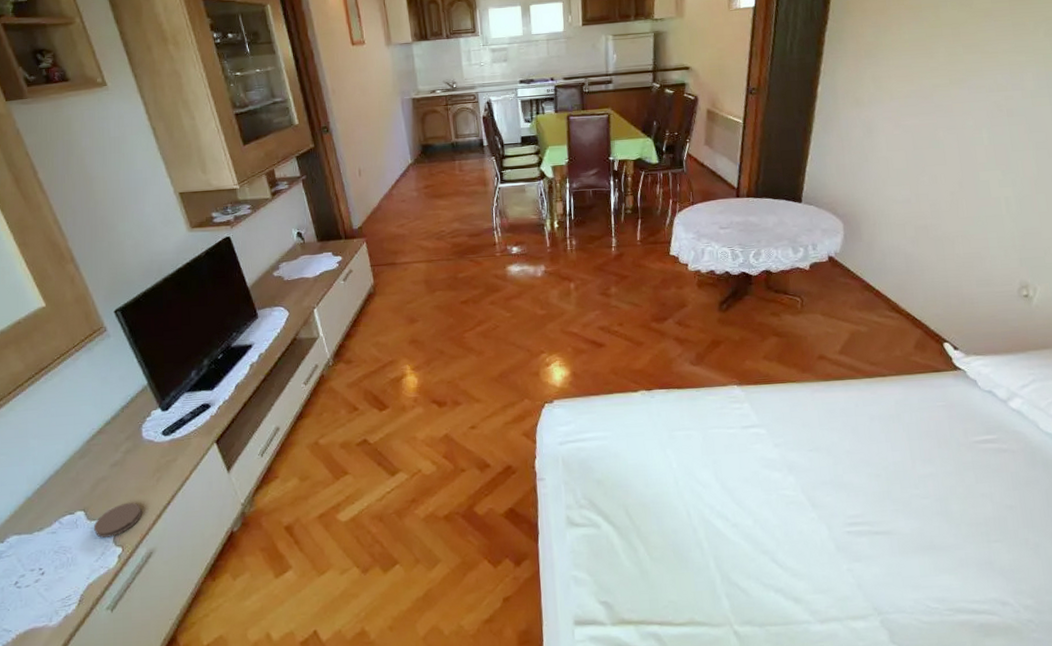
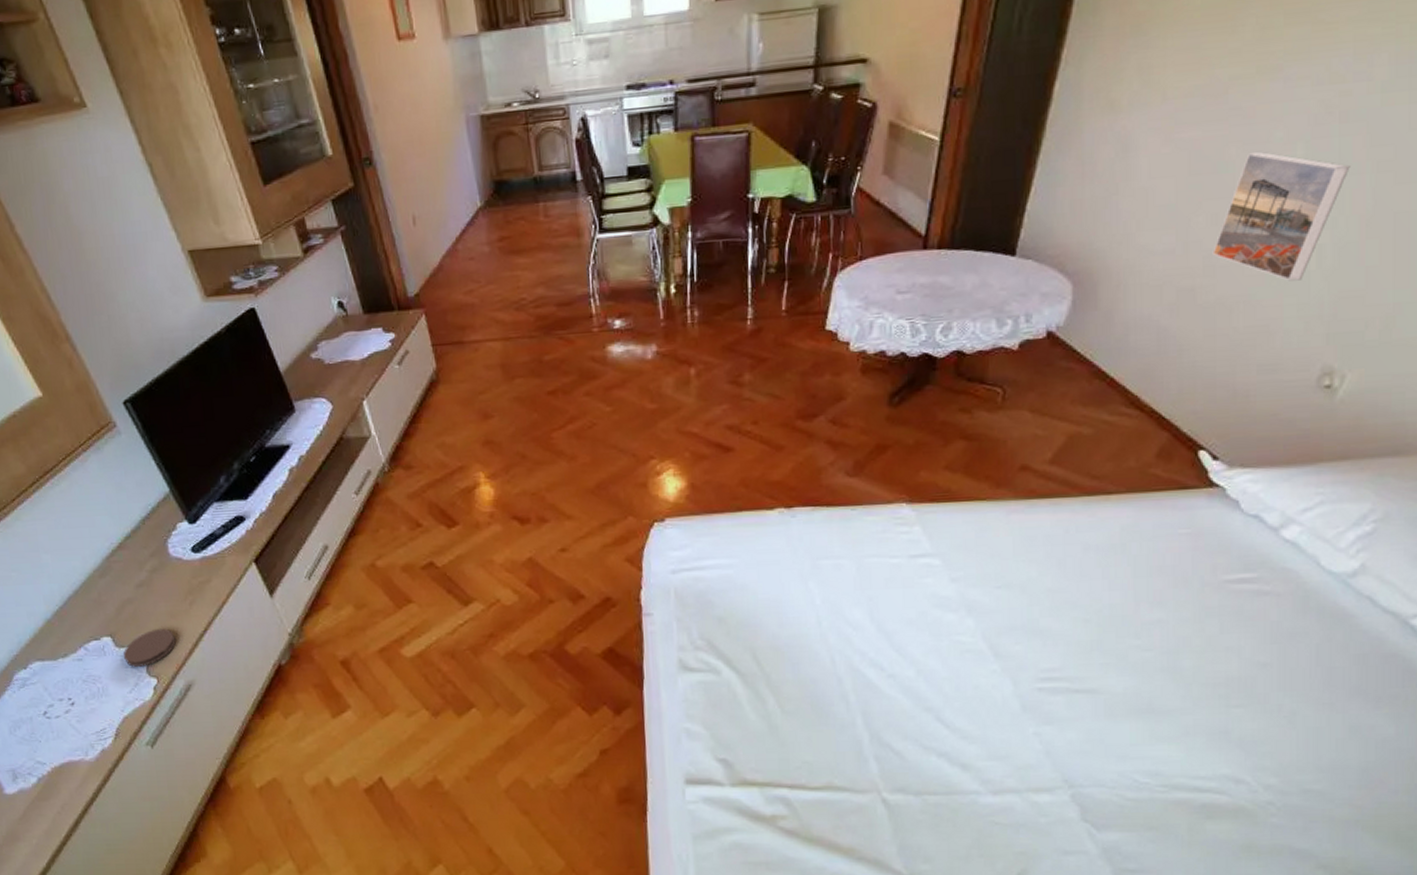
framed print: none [936,135,1019,222] -> present [1212,152,1350,281]

